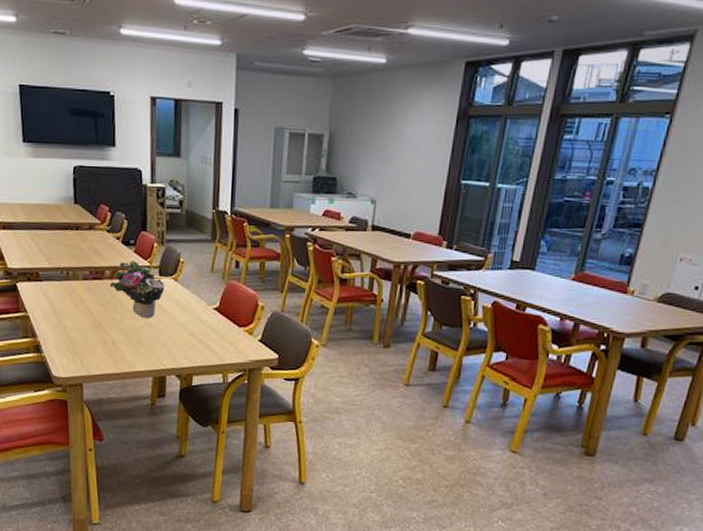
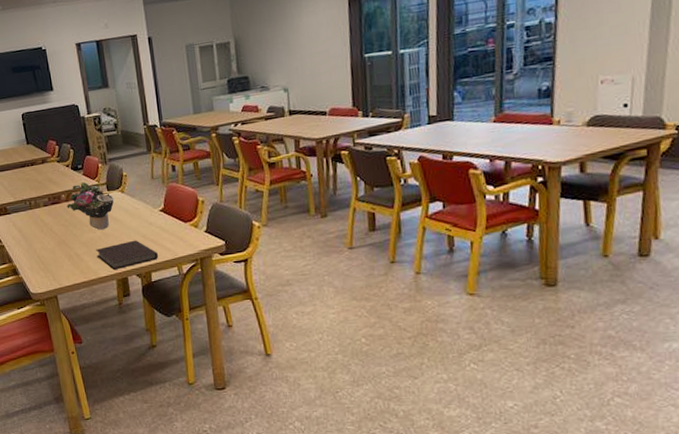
notebook: none [135,336,203,366] -> present [96,240,158,270]

